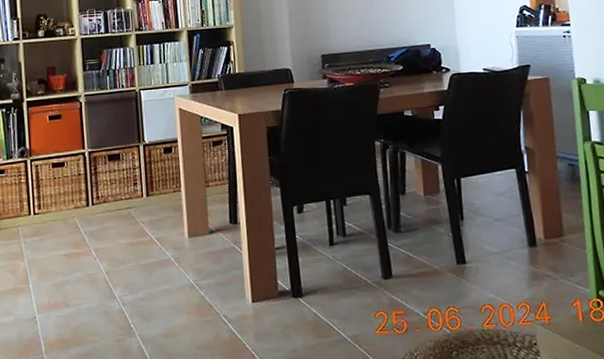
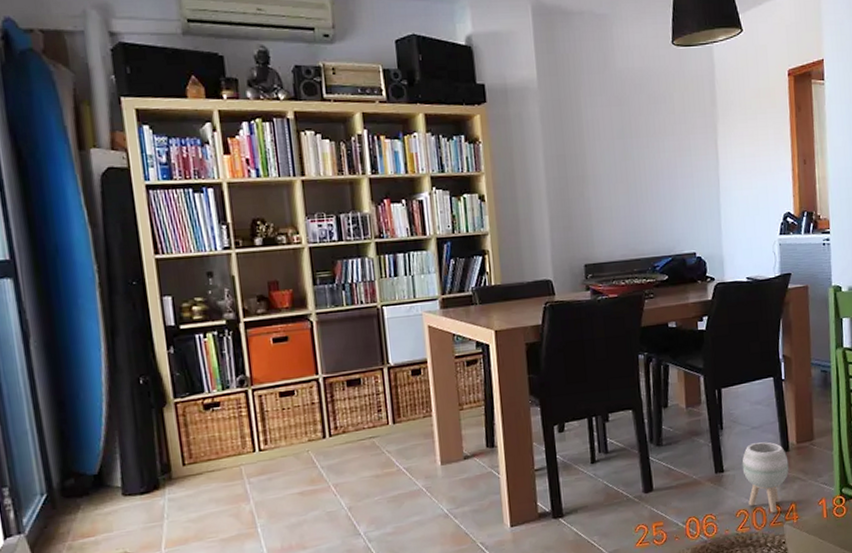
planter: none [485,235,538,311] -> present [742,441,789,513]

